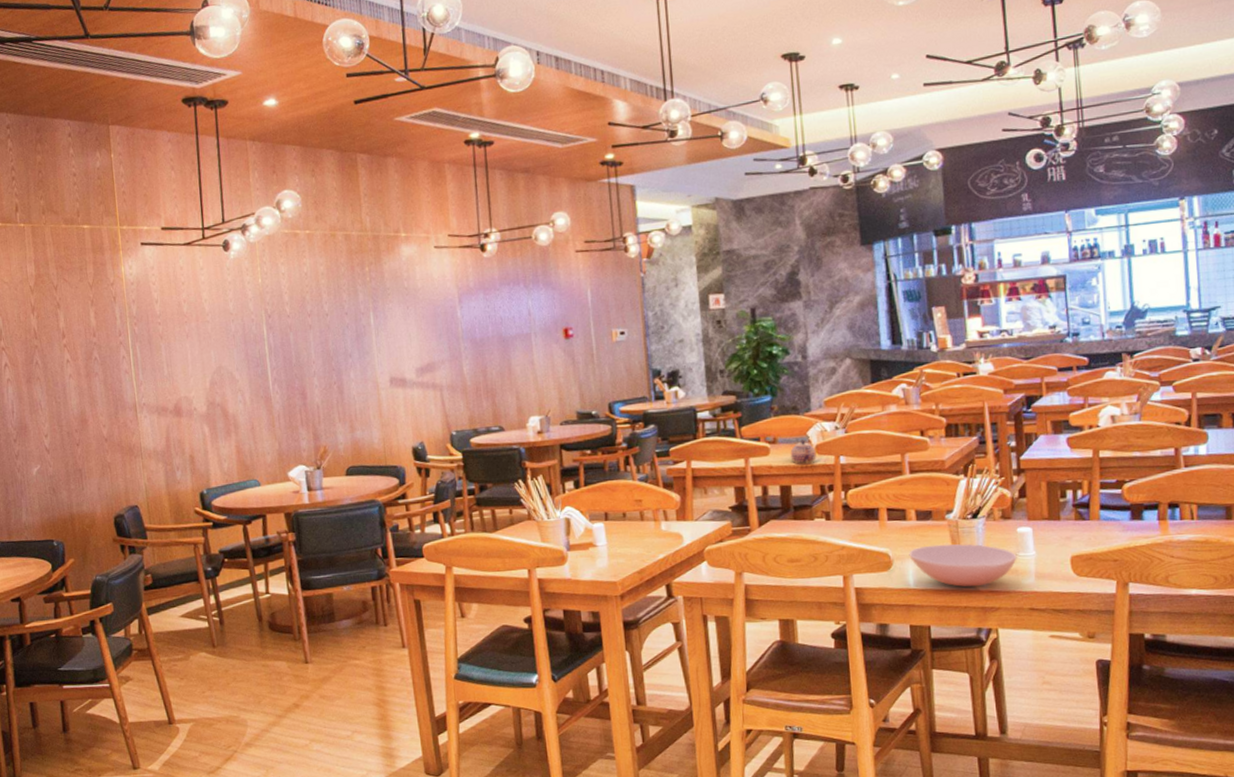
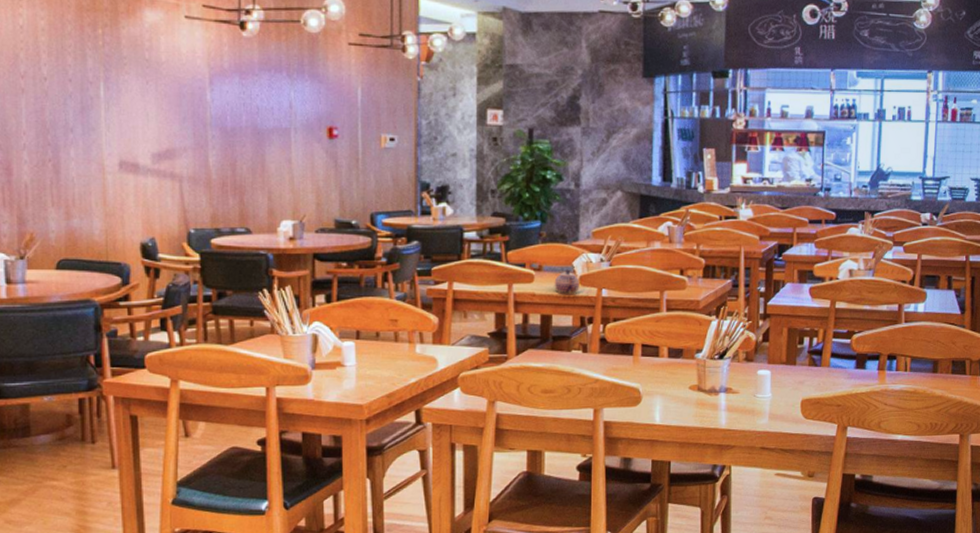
bowl: present [909,544,1017,587] -> none [658,382,755,425]

